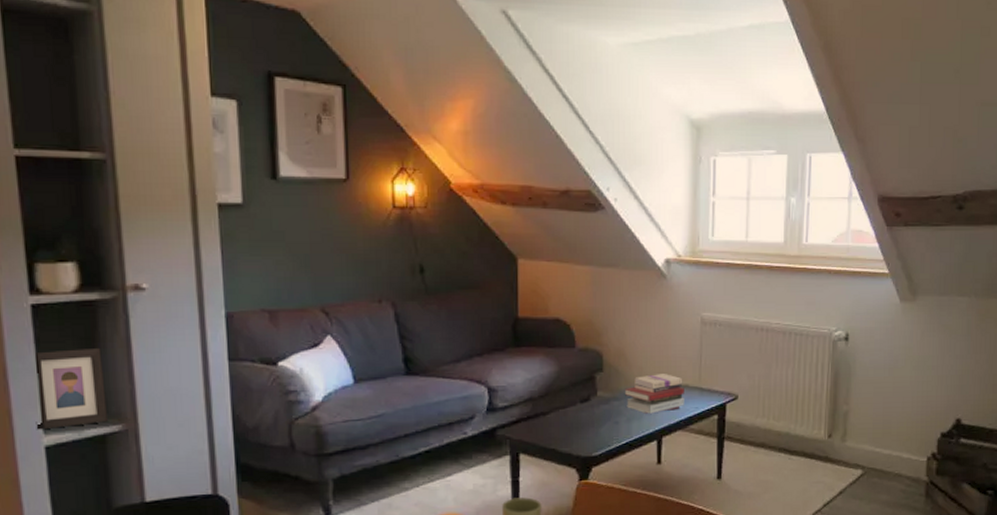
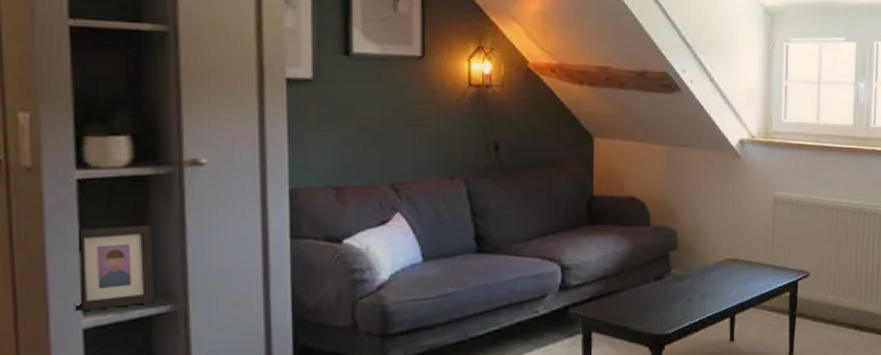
books: present [625,372,684,414] -> none [699,250,757,291]

